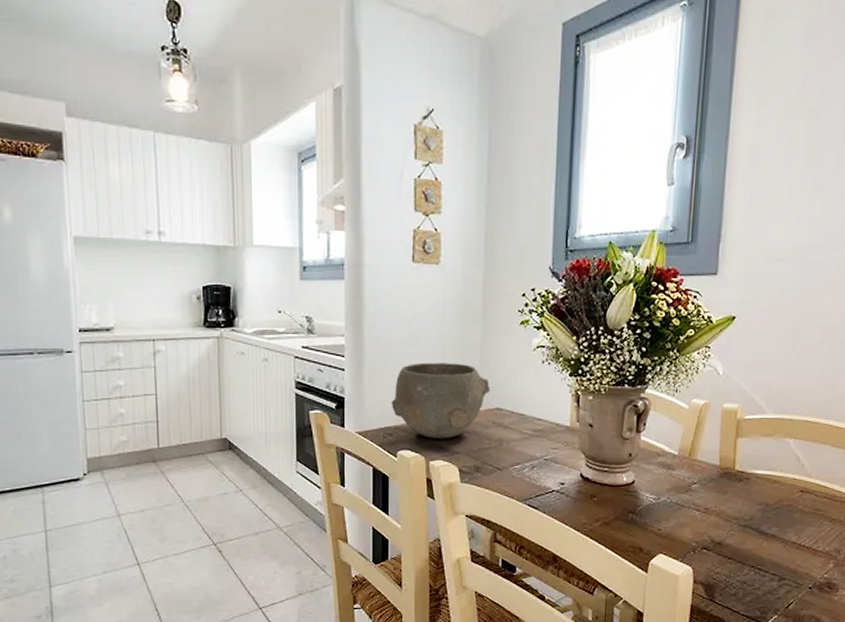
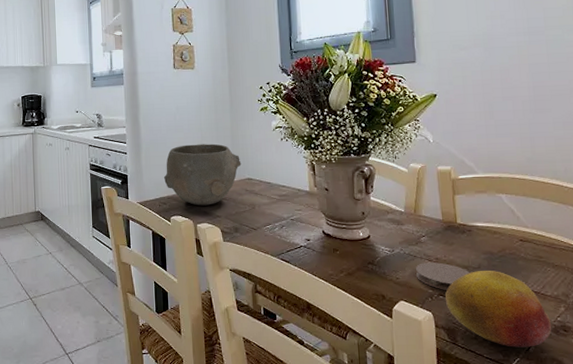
coaster: none [680,513,741,543] -> present [415,262,470,290]
fruit: none [708,523,817,605] -> present [445,271,552,347]

